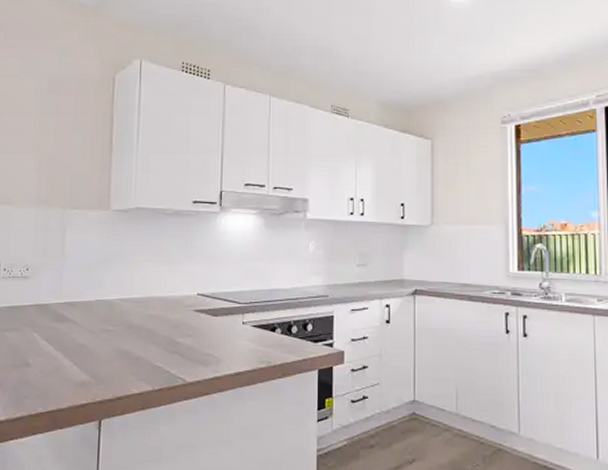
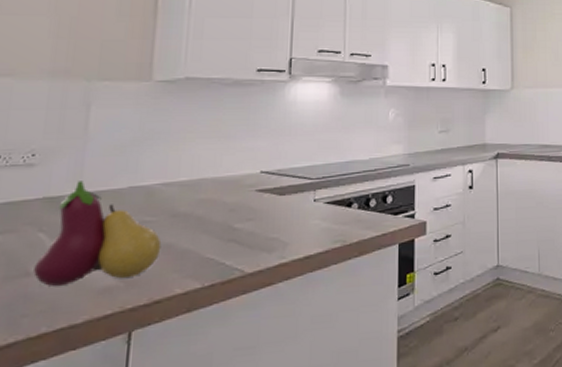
fruit: none [31,292,121,376] -> present [33,181,162,286]

